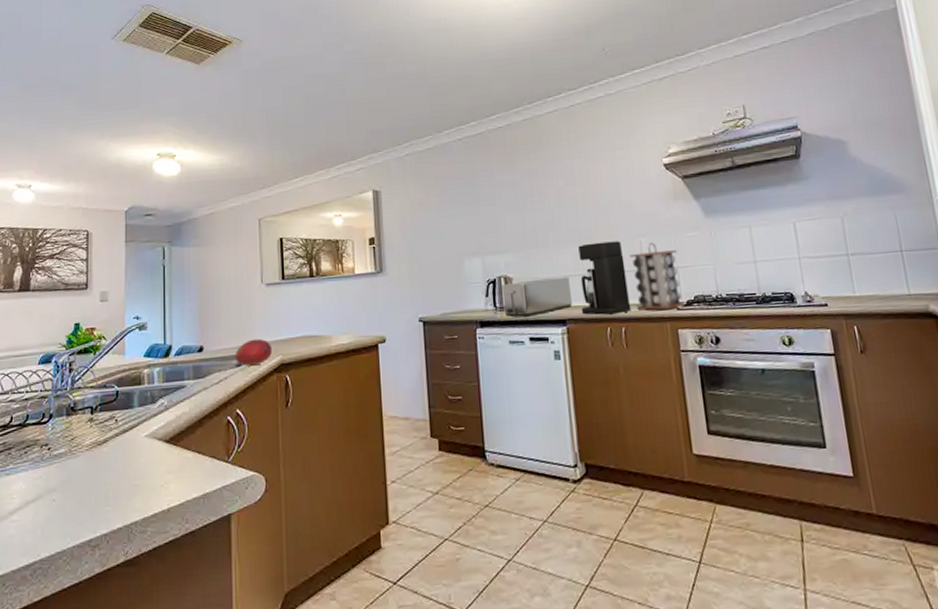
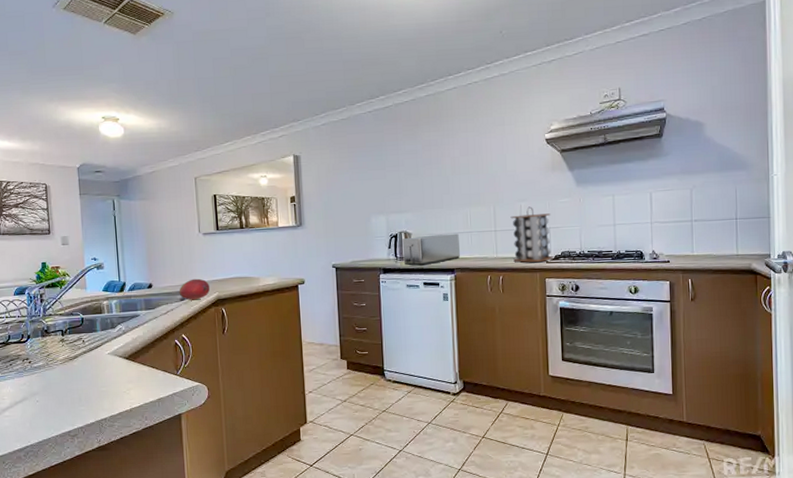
coffee maker: present [578,241,632,316] -> none [467,204,509,266]

